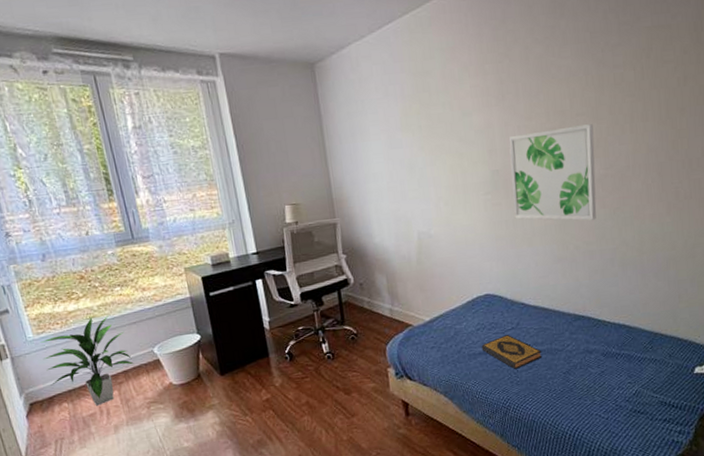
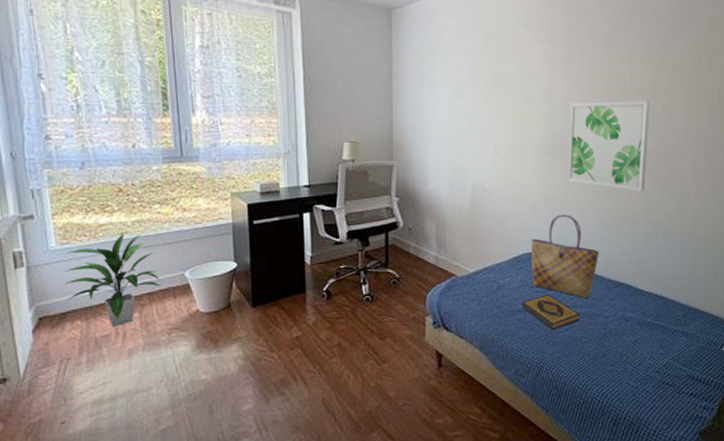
tote bag: none [483,252,555,335] -> present [531,215,599,299]

